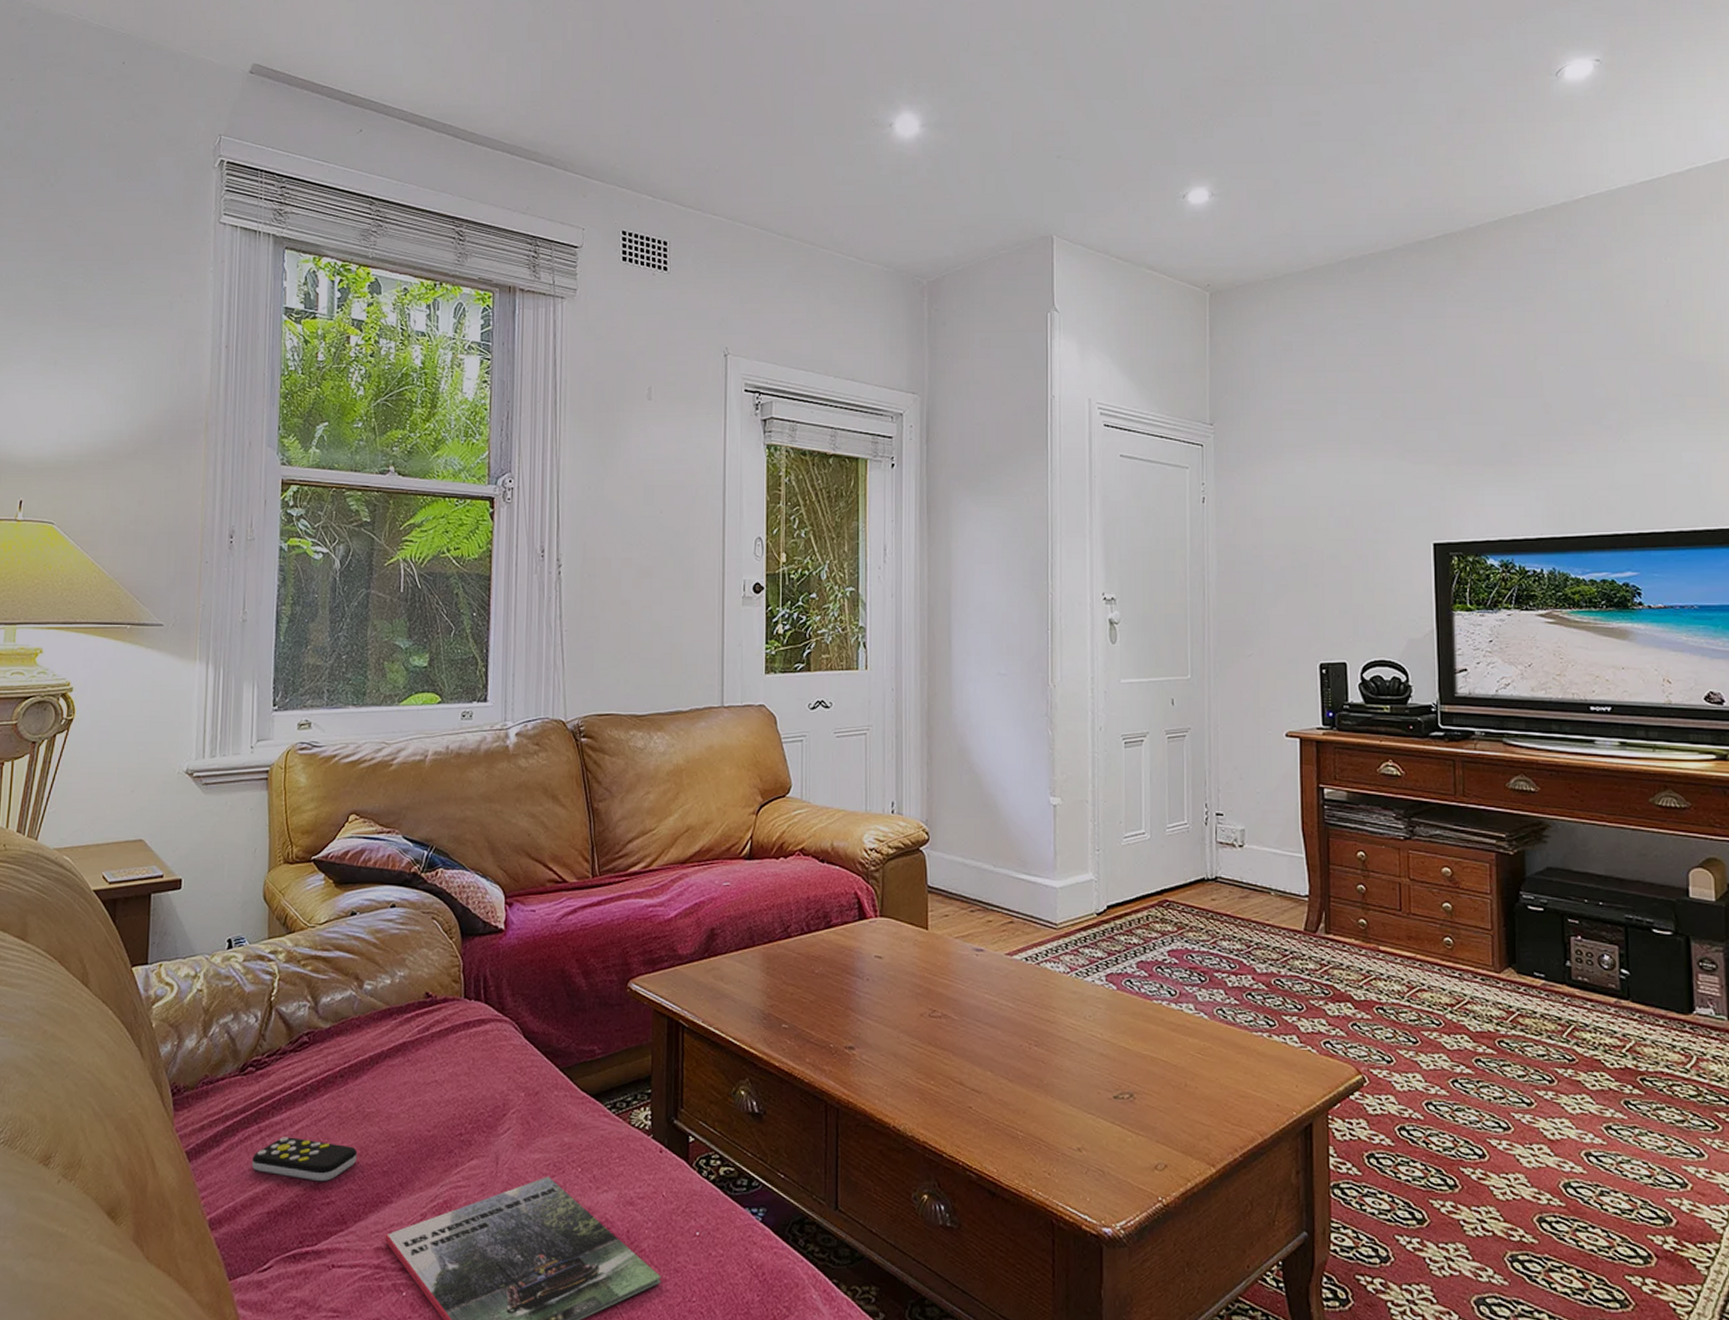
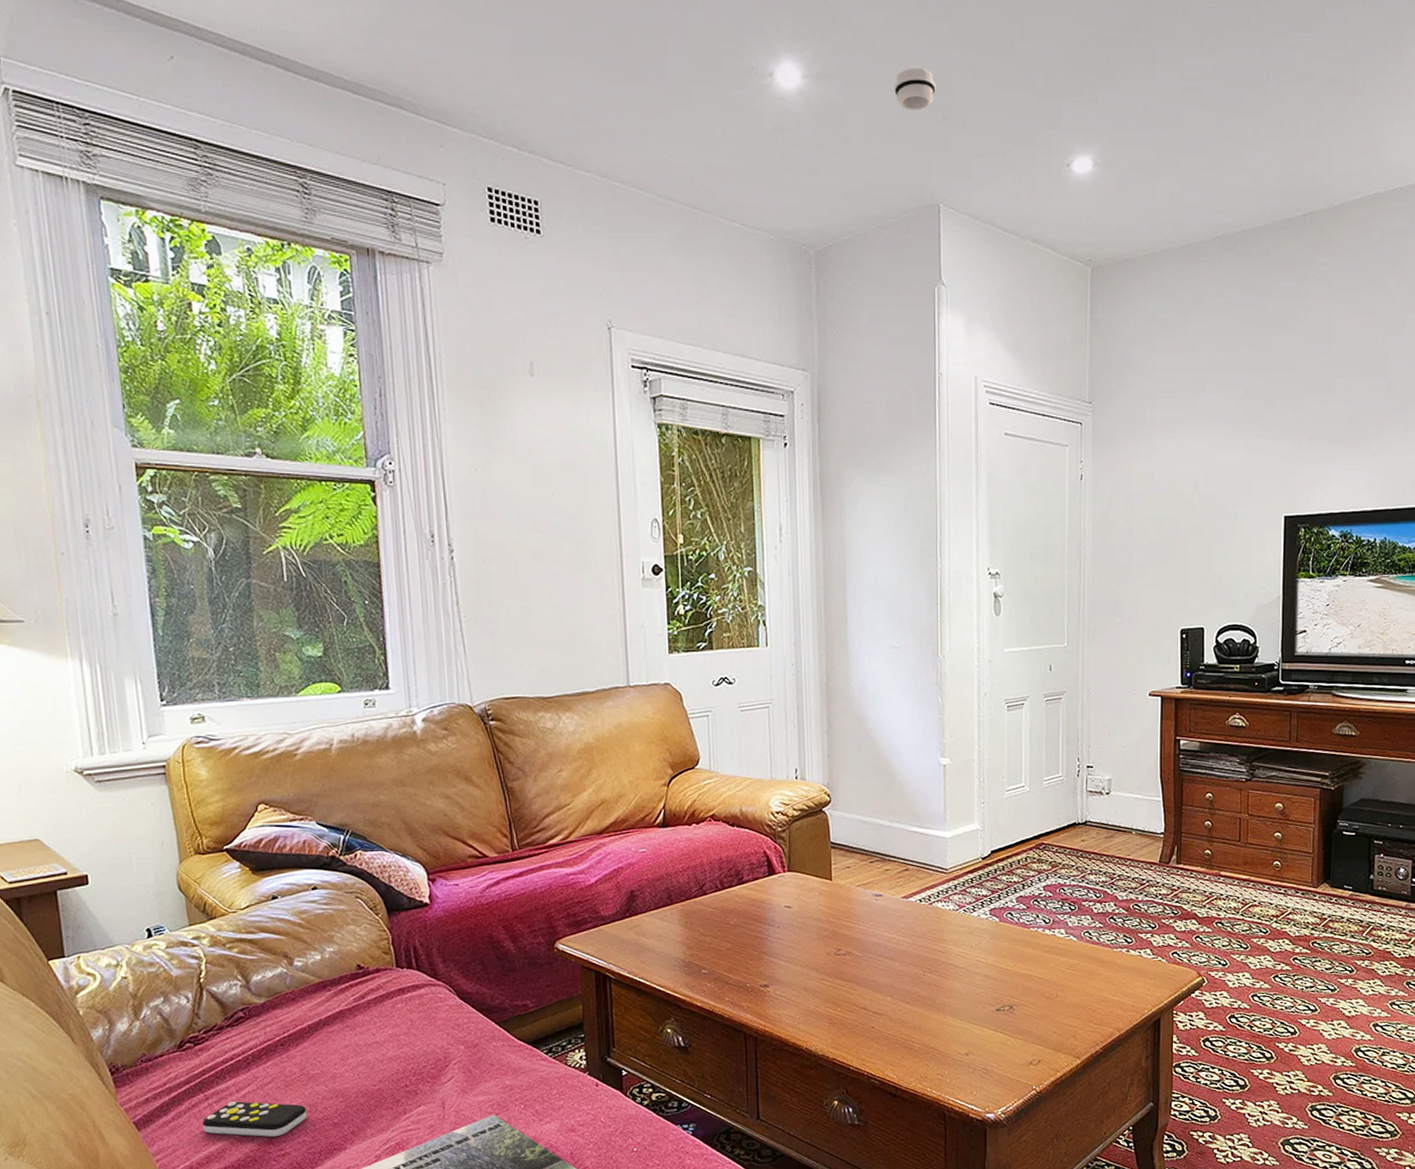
smoke detector: none [1009,113,1050,152] -> present [894,67,936,111]

